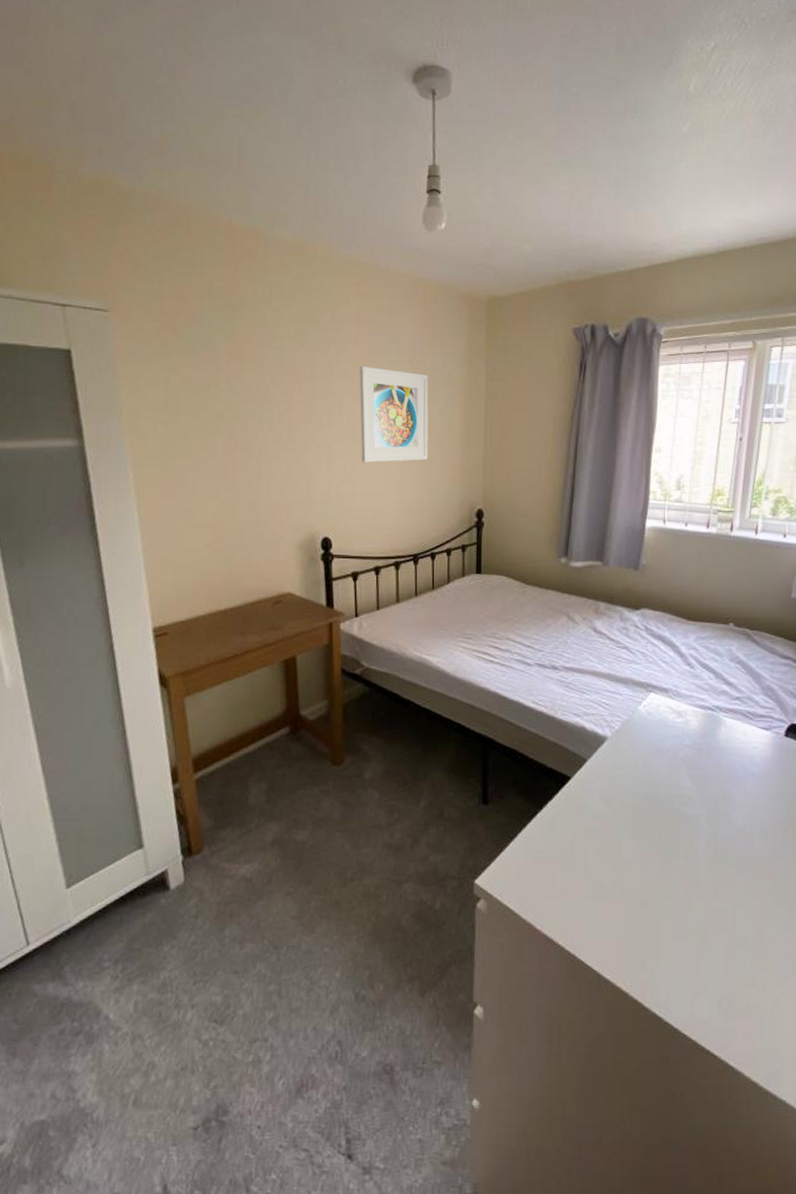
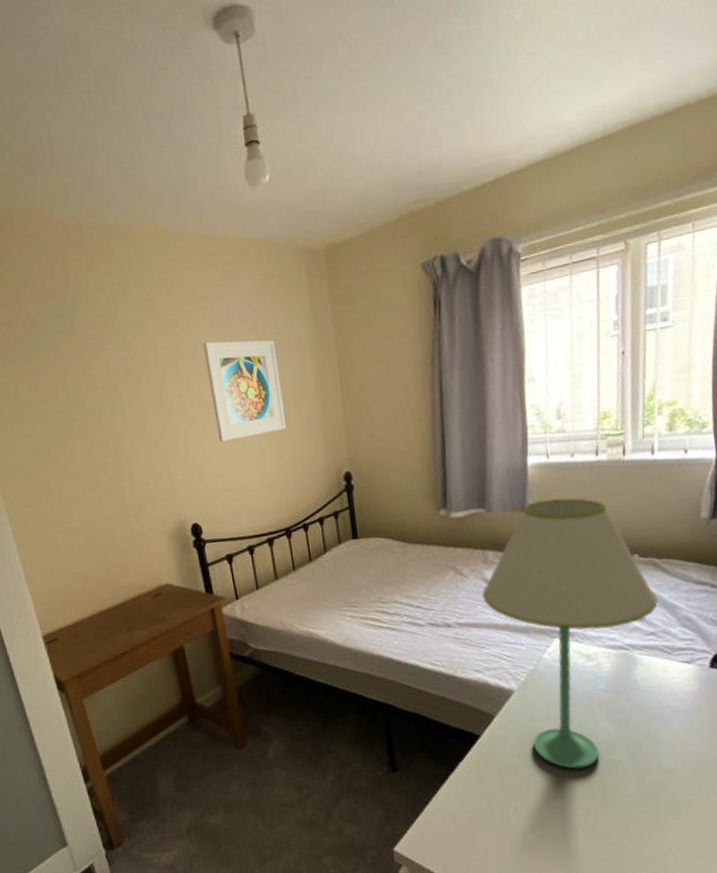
table lamp: none [590,561,746,819] -> present [482,497,658,769]

